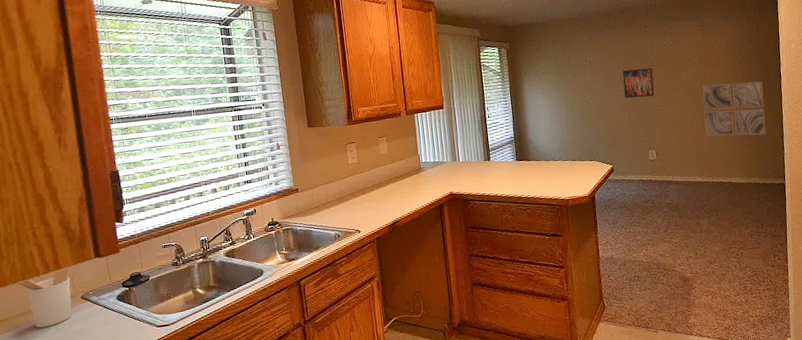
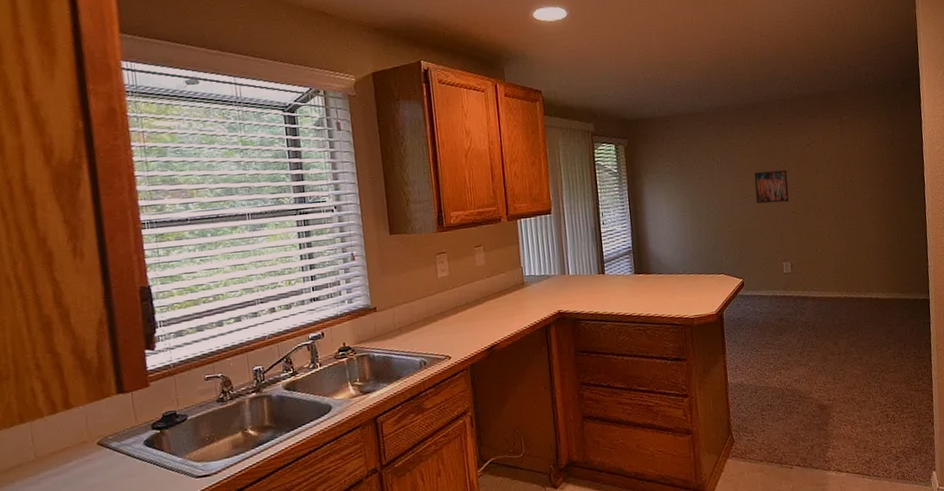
utensil holder: present [17,266,72,328] -> none [12,405,85,484]
wall art: present [702,81,766,137] -> none [841,186,909,247]

